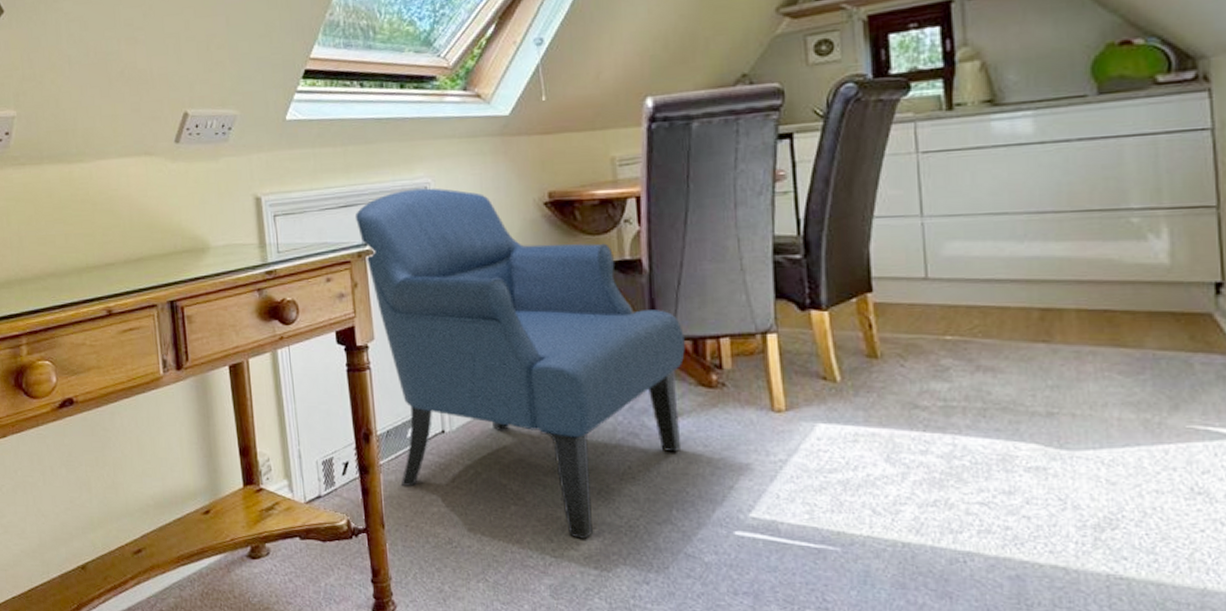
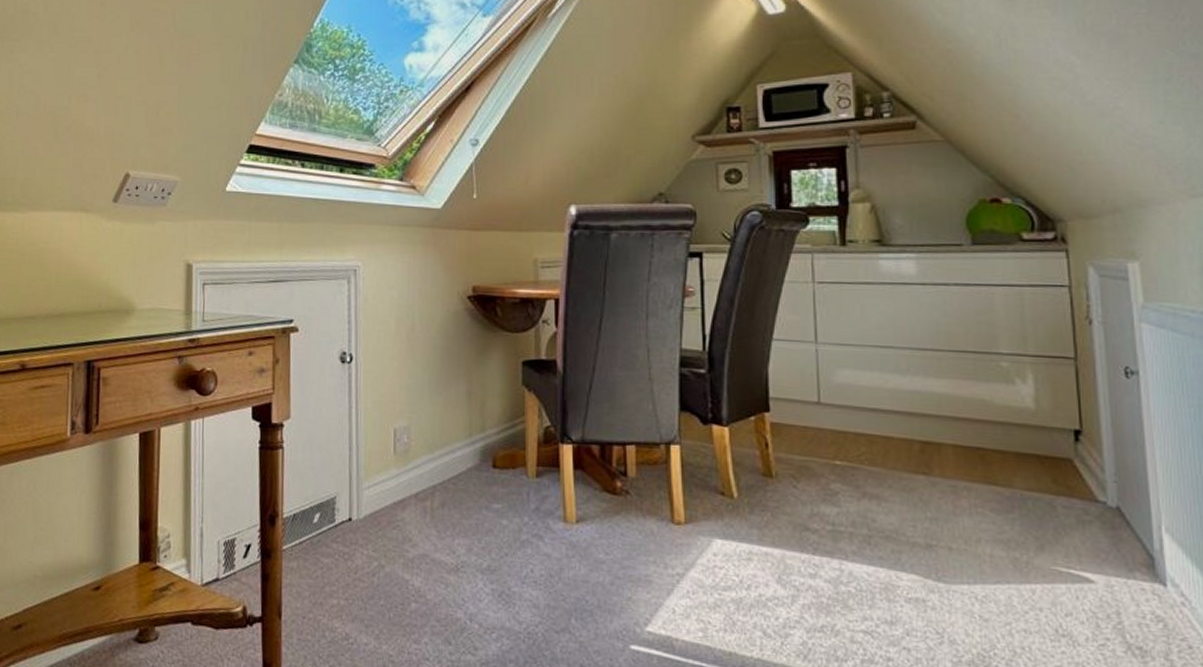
chair: present [354,188,685,540] -> none [283,270,593,645]

